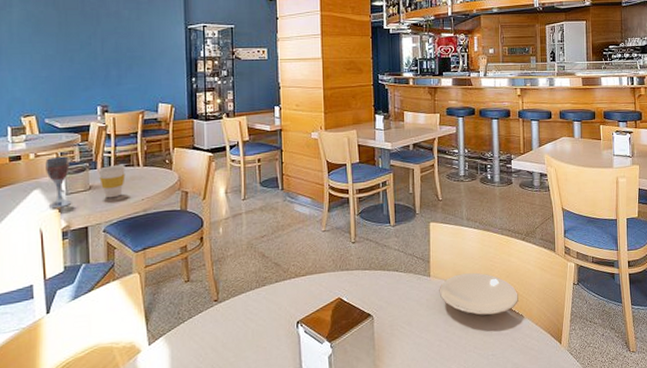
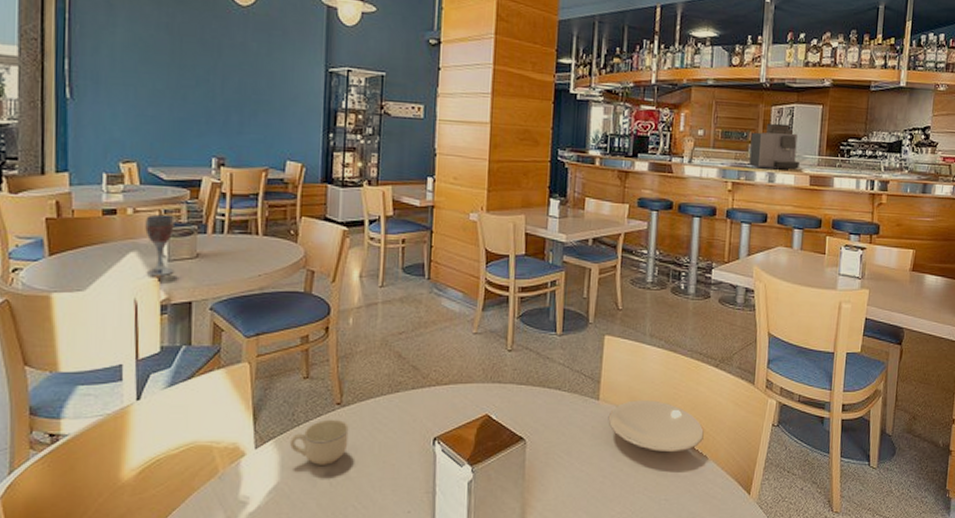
cup: present [98,165,126,198] -> none [208,231,241,271]
cup: none [177,313,226,355] -> present [289,419,349,465]
coffee machine: none [532,38,572,76] -> present [749,123,800,171]

